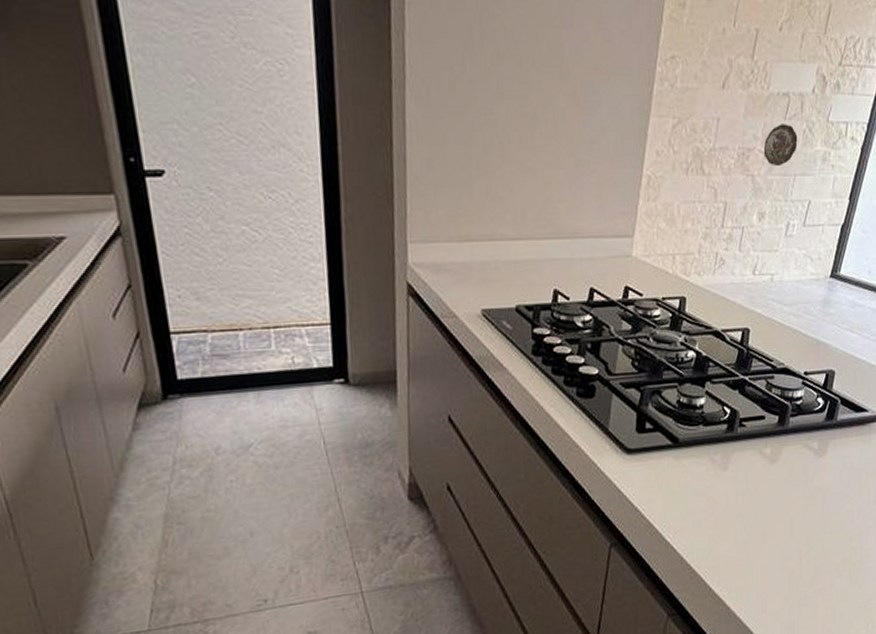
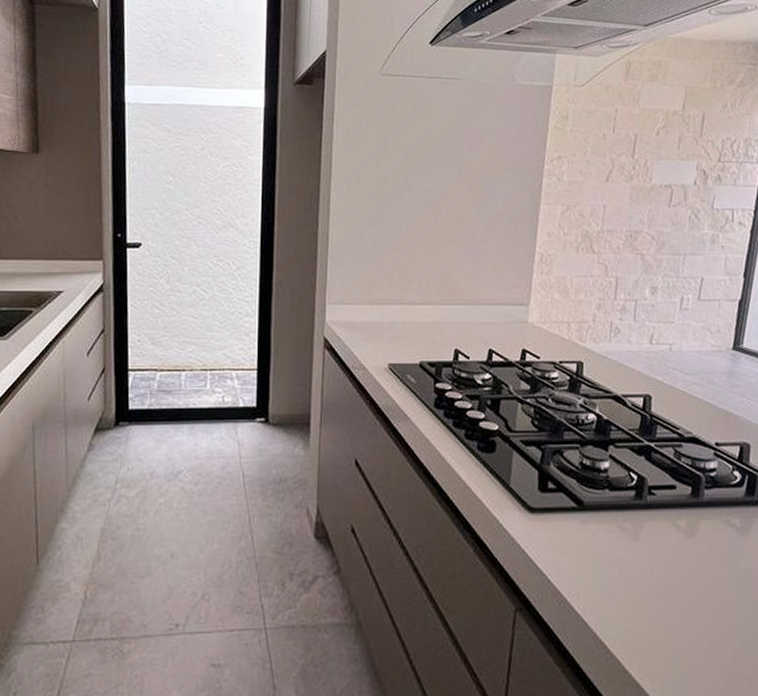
decorative plate: present [763,124,798,167] -> none [650,210,684,247]

